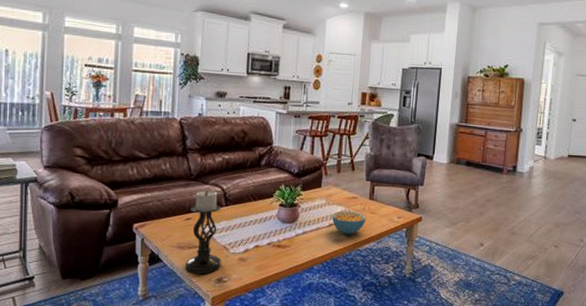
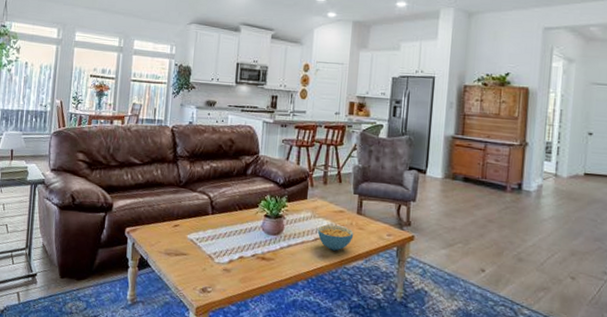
candle holder: present [185,189,222,274] -> none [171,197,208,283]

